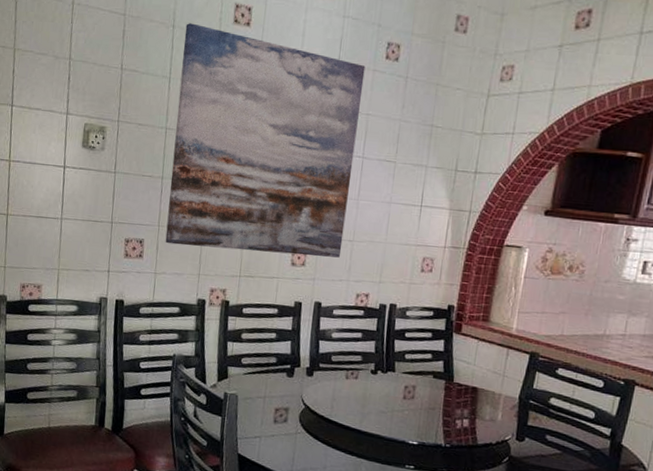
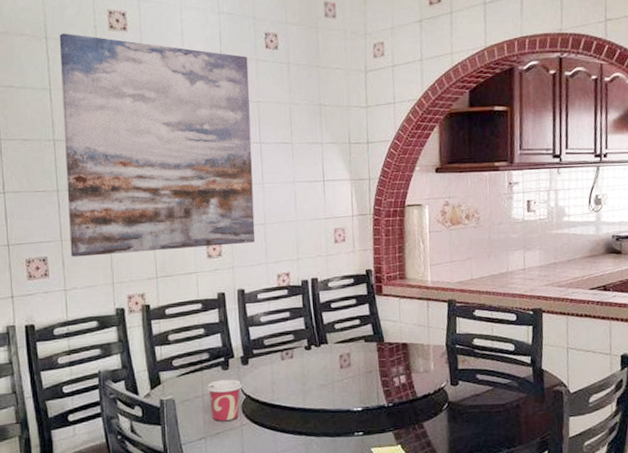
cup: none [268,385,304,426] -> present [206,379,242,421]

